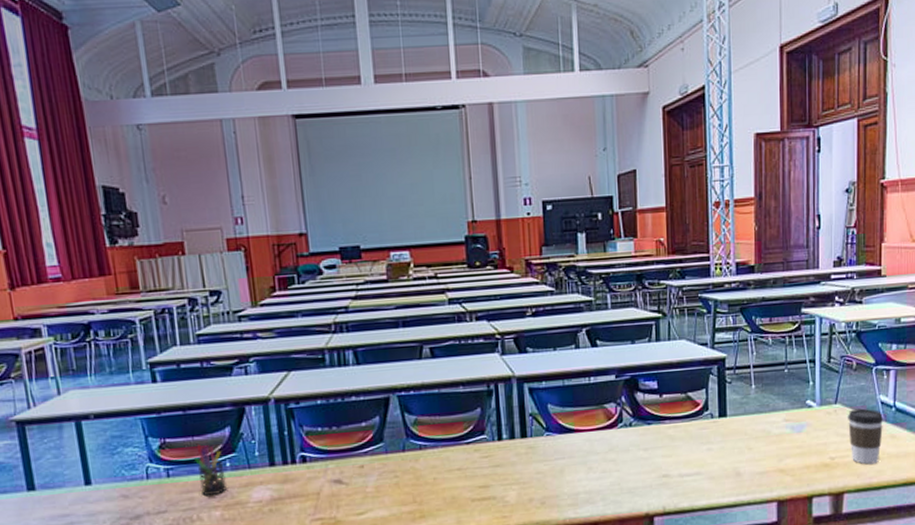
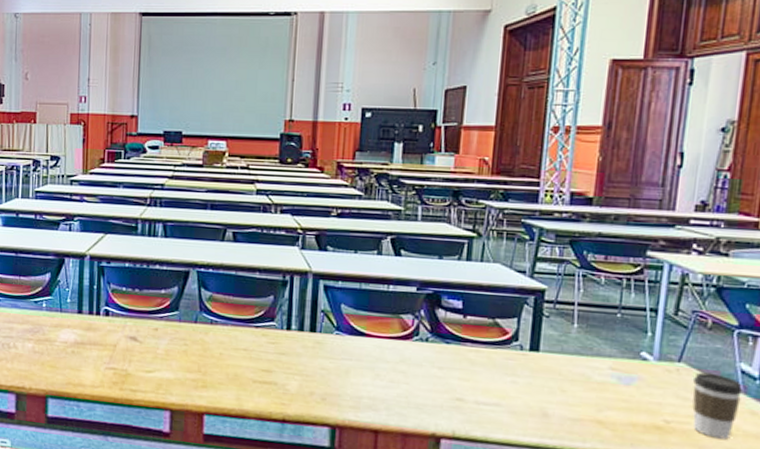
pen holder: present [194,444,227,497] -> none [18,284,41,330]

